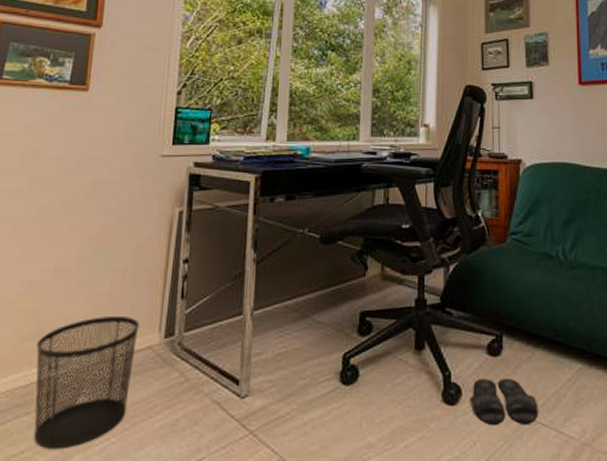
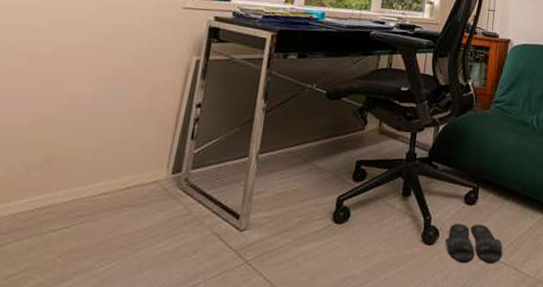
waste bin: present [34,317,139,448] -> none [33,151,149,270]

